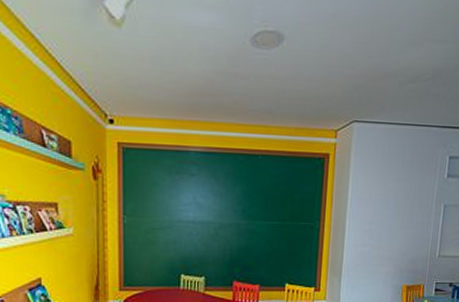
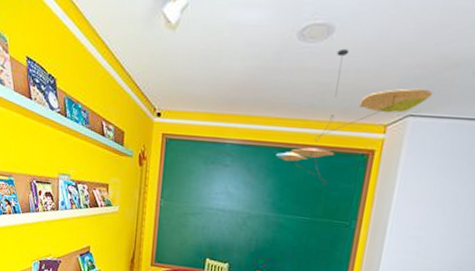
ceiling mobile: none [241,56,371,189] -> present [276,48,433,186]

